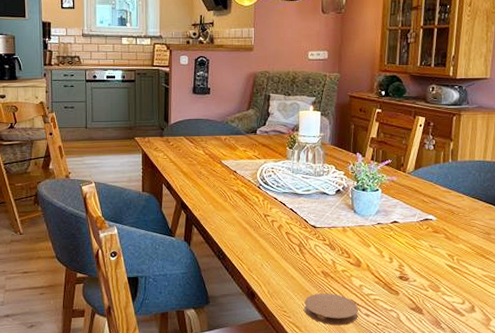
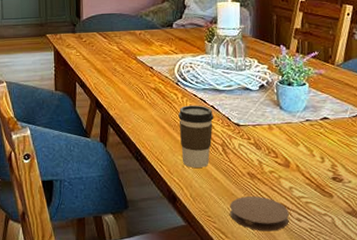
coffee cup: none [259,207,292,266] -> present [178,105,214,168]

